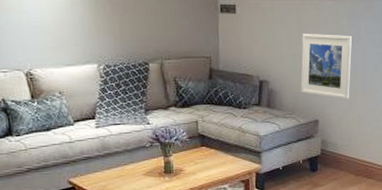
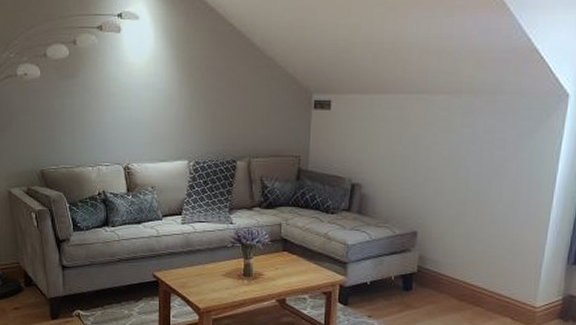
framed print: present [301,34,353,99] -> none [398,133,467,210]

